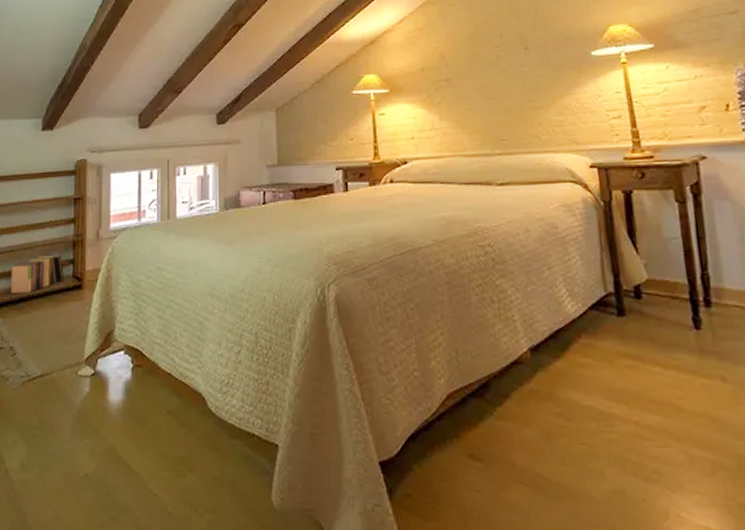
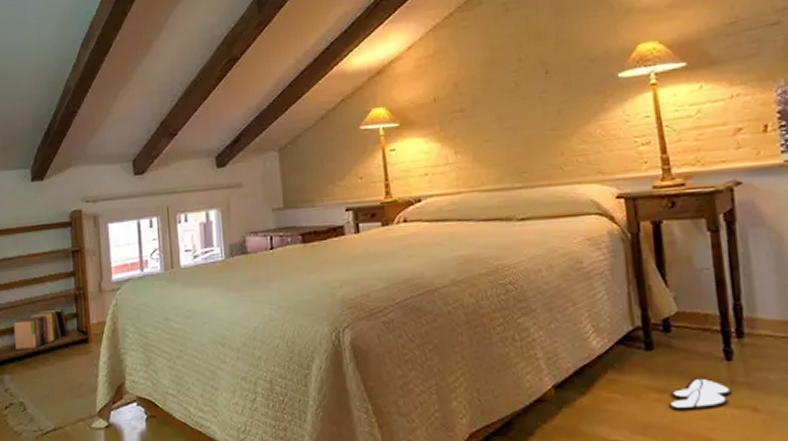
slippers: none [641,345,701,378] -> present [669,378,732,411]

